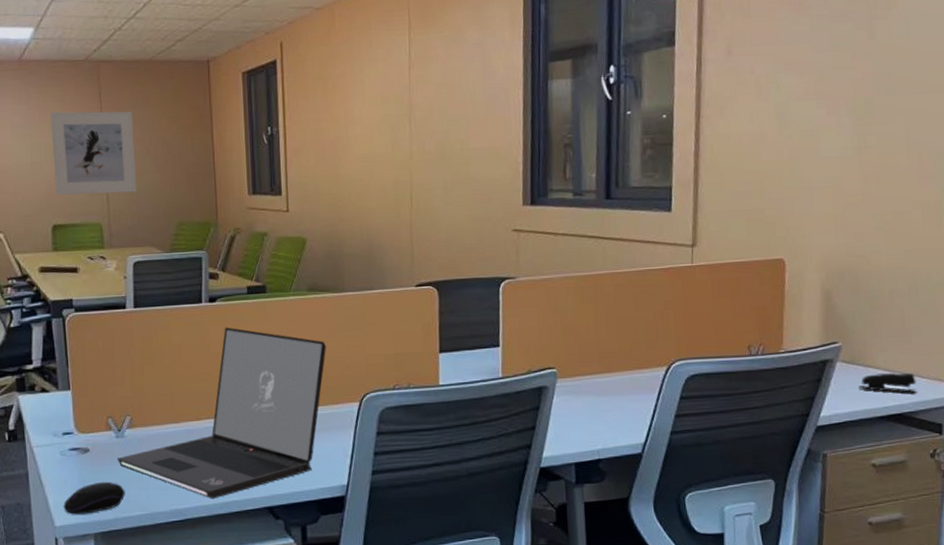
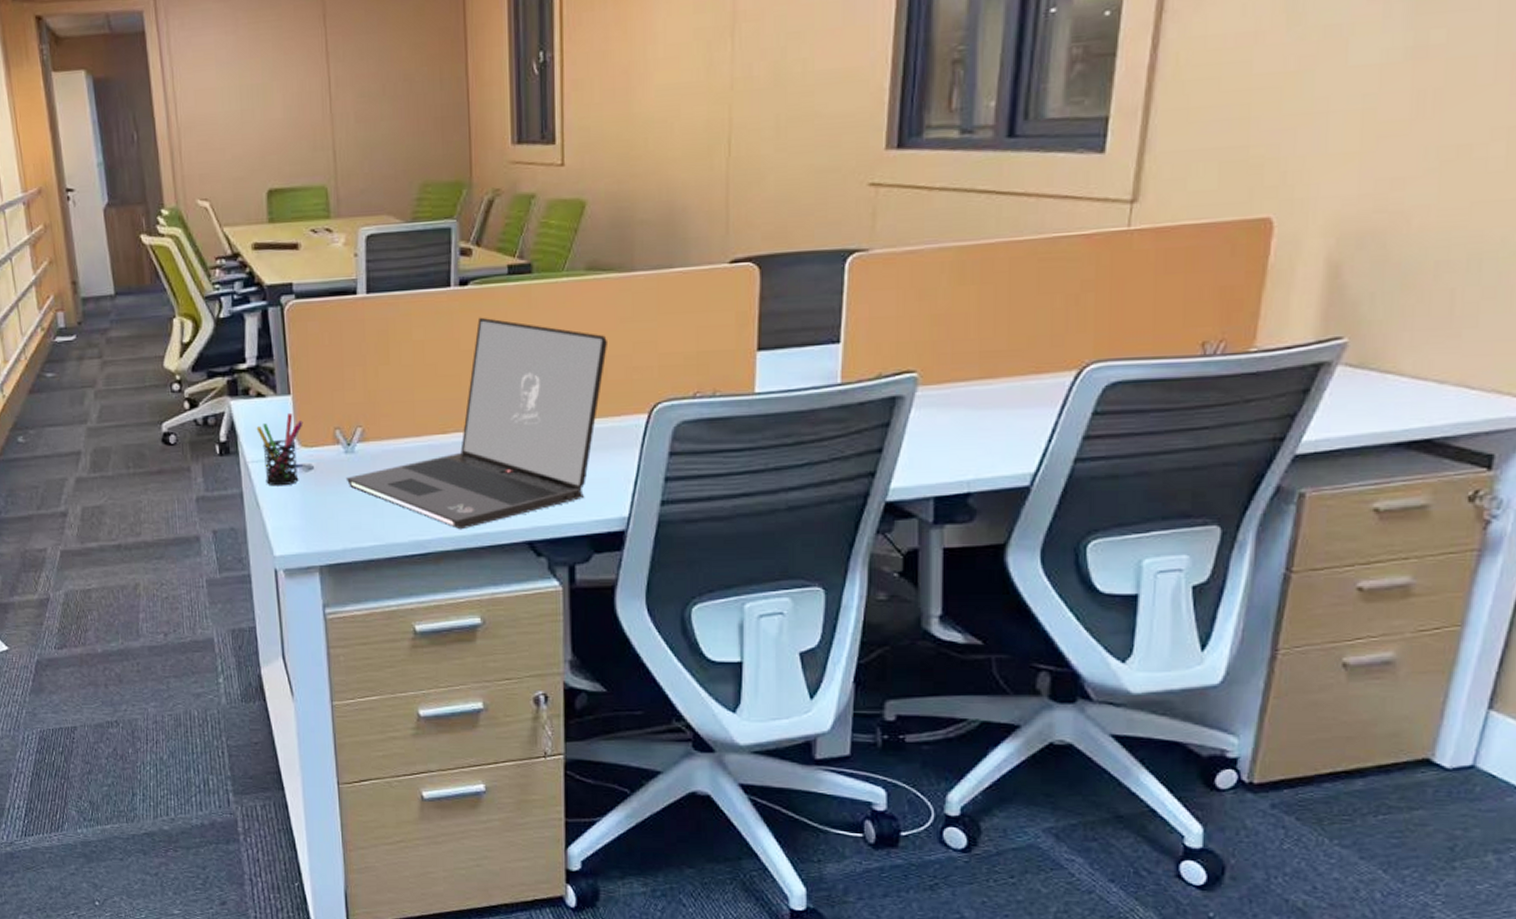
pen holder: none [40,404,81,467] -> present [256,412,303,486]
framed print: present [50,111,137,195] -> none [263,38,371,151]
computer mouse: present [63,481,125,515] -> none [283,505,356,543]
stapler: present [858,372,916,393] -> none [1367,380,1461,411]

